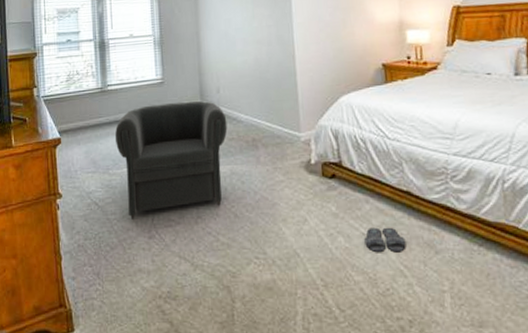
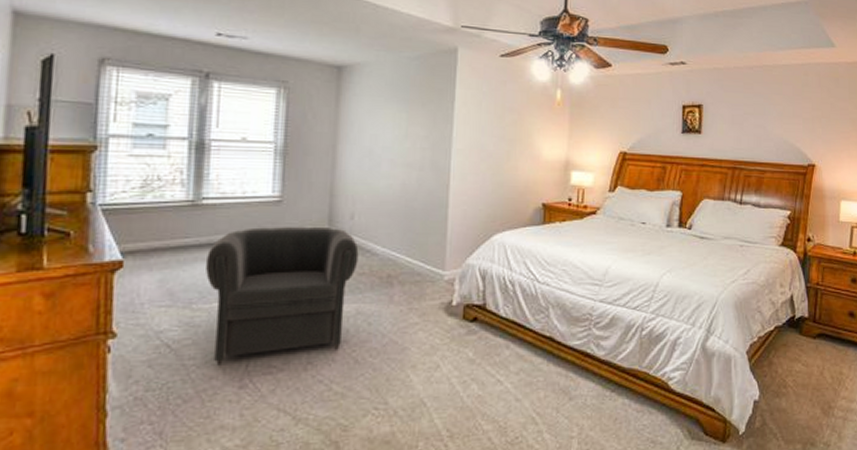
slippers: present [364,227,406,253] -> none [499,373,542,401]

